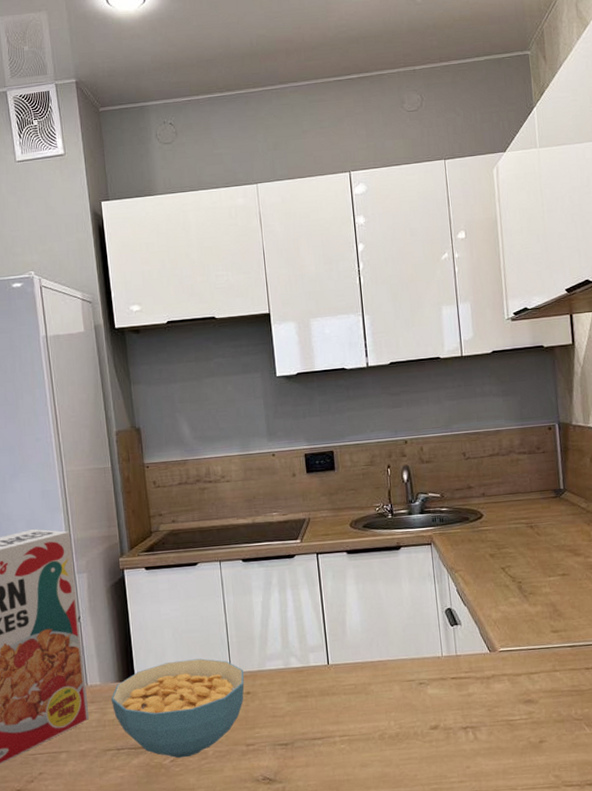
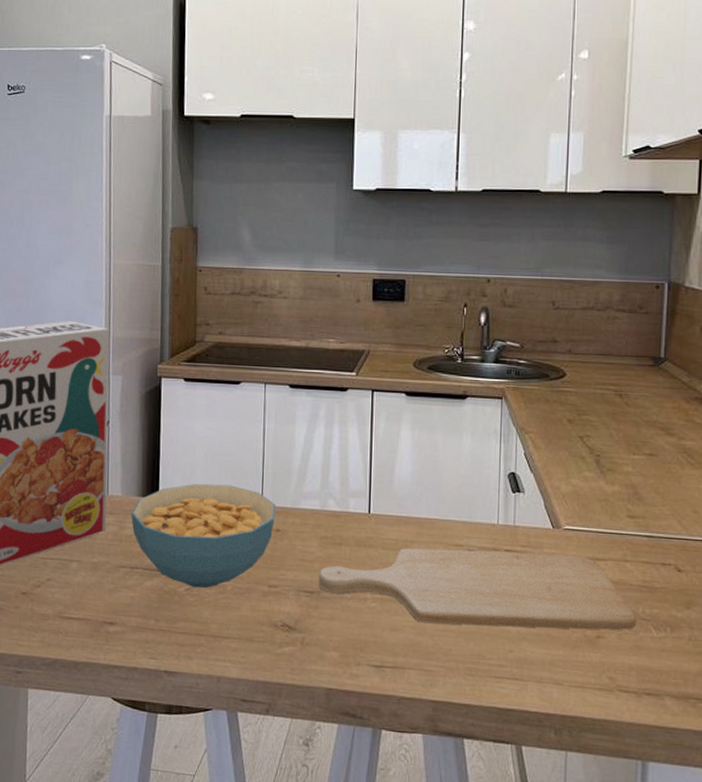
chopping board: none [290,672,572,756] -> present [318,548,637,631]

